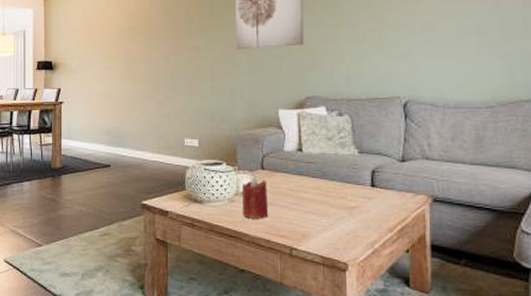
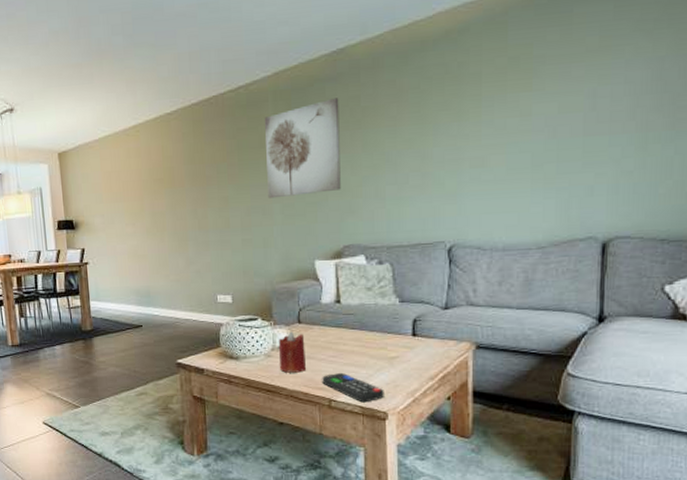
remote control: none [284,220,344,252] -> present [322,372,384,403]

